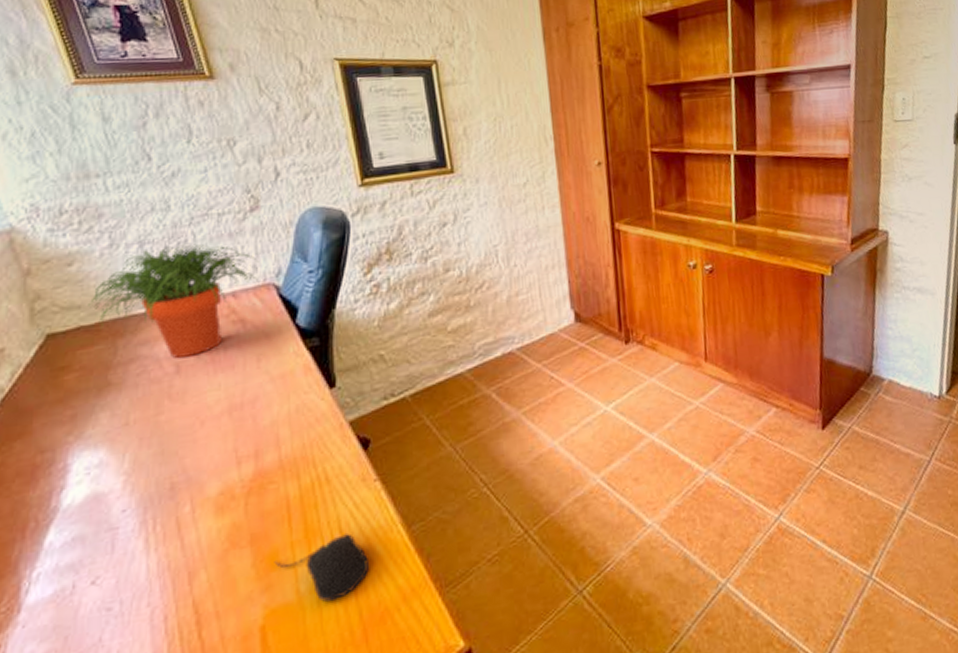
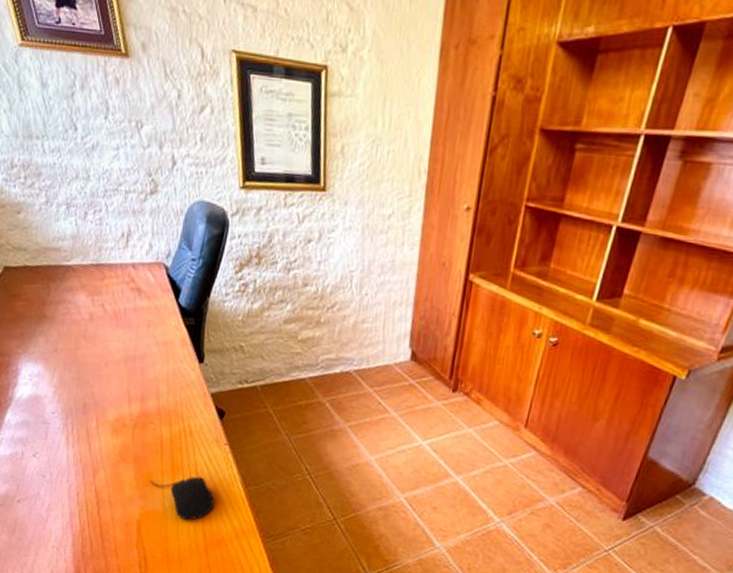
potted plant: present [88,243,260,358] -> none [31,212,155,310]

